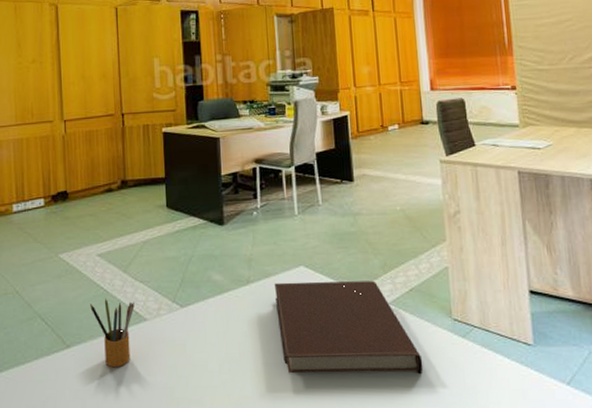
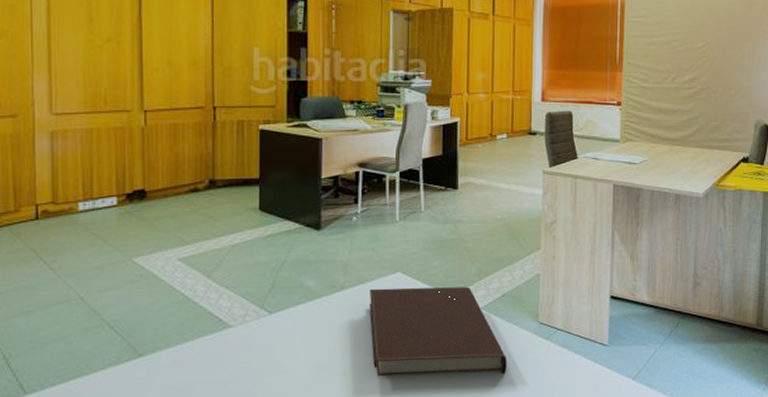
pencil box: present [90,298,135,368] -> none [168,304,218,376]

